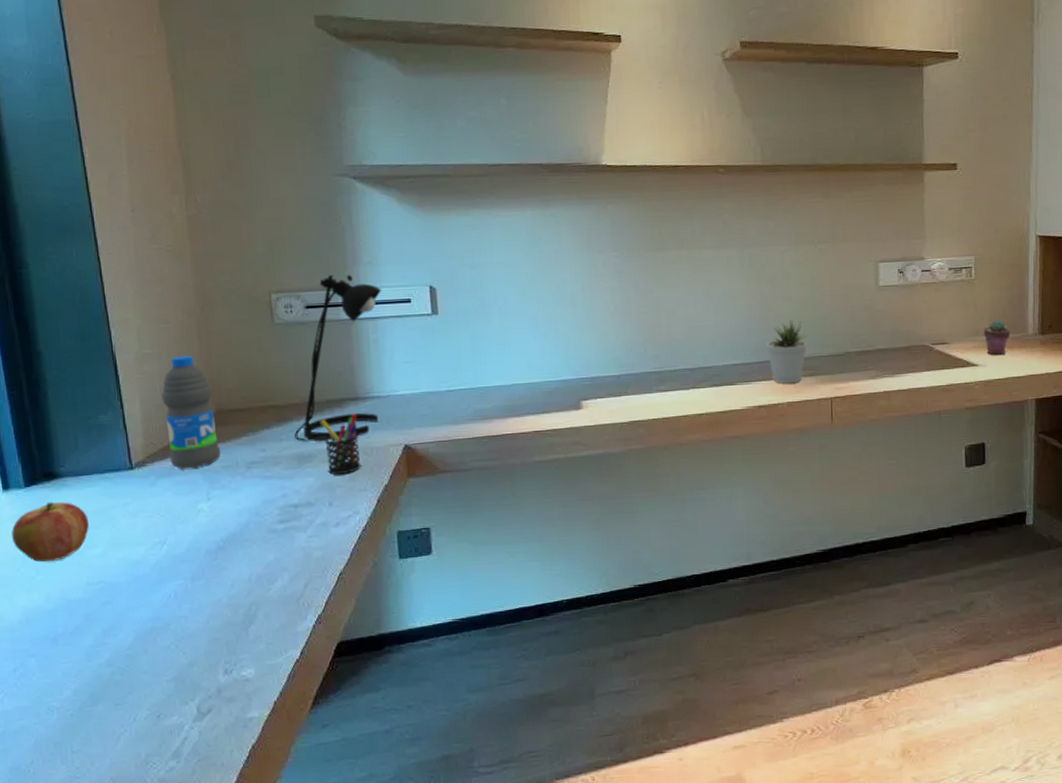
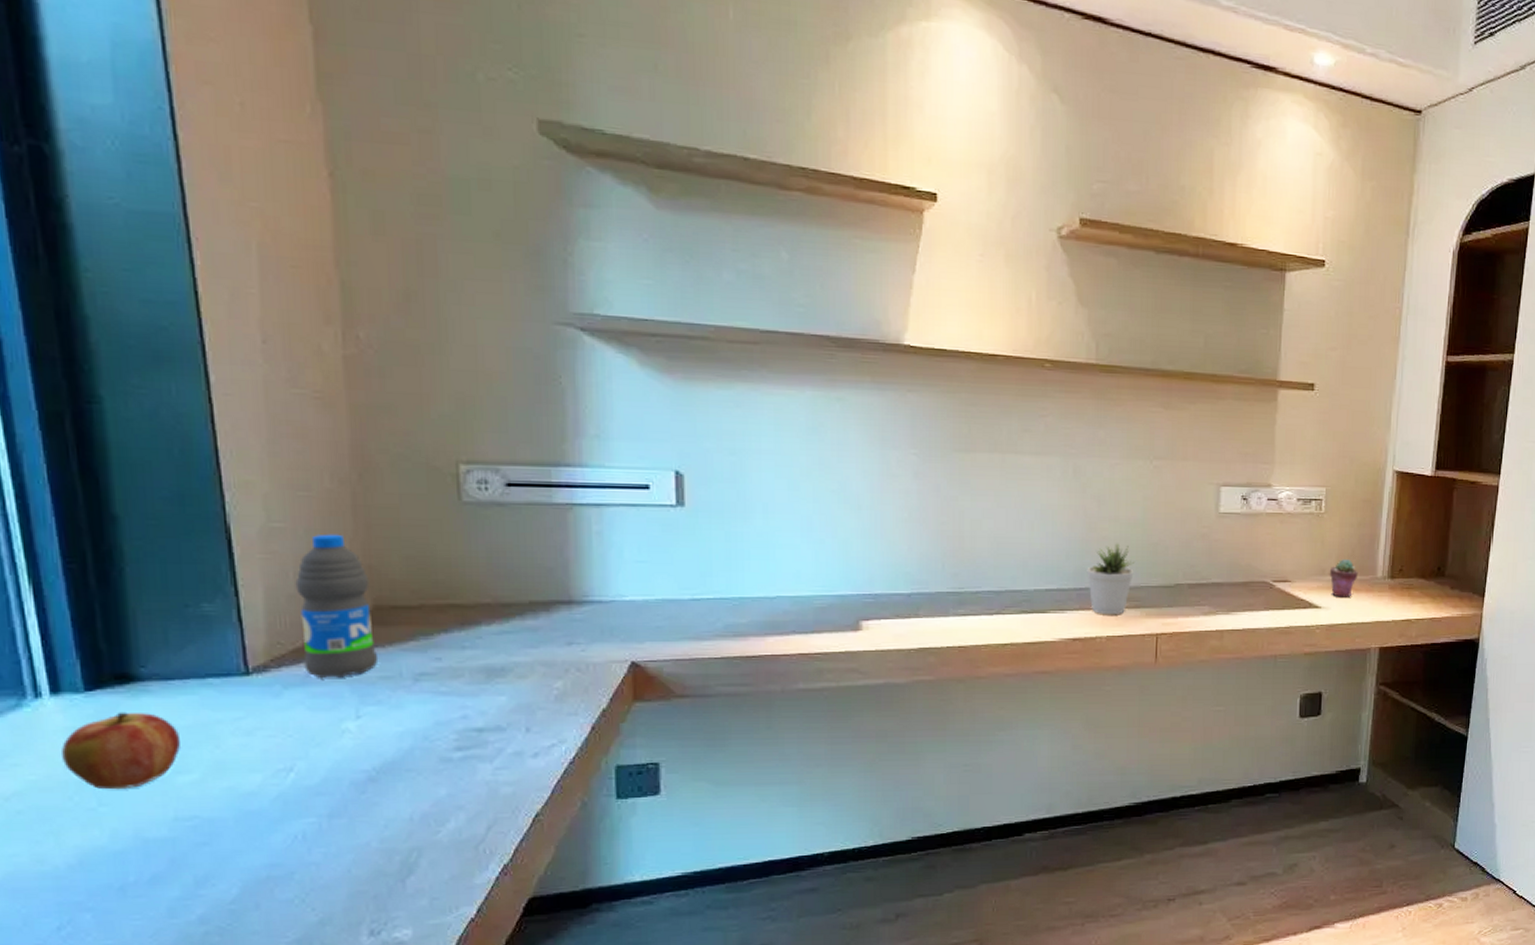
desk lamp: present [294,274,382,443] -> none [482,447,612,653]
pen holder: present [319,414,361,474] -> none [518,620,572,693]

